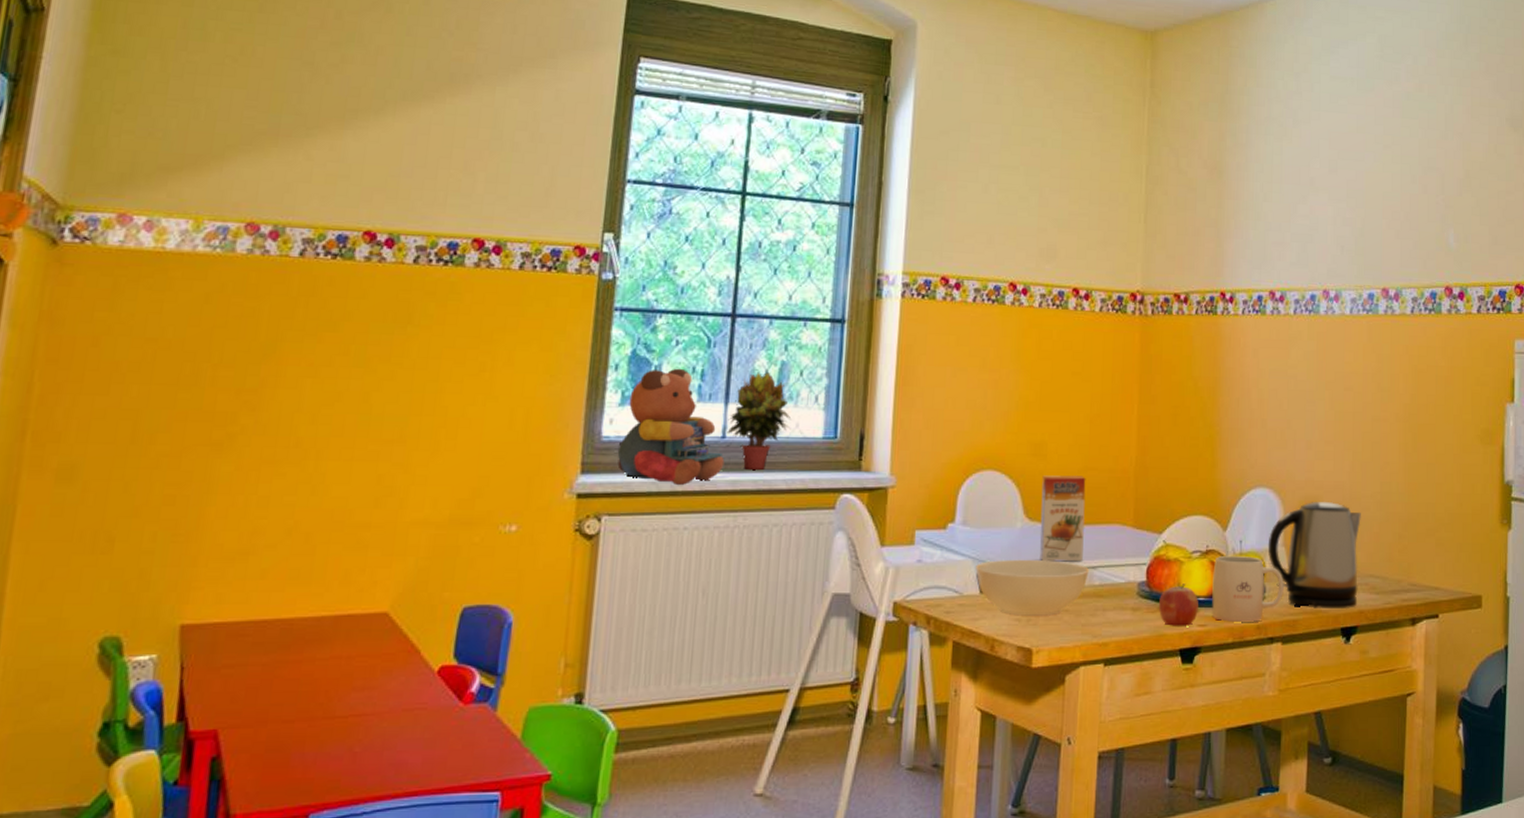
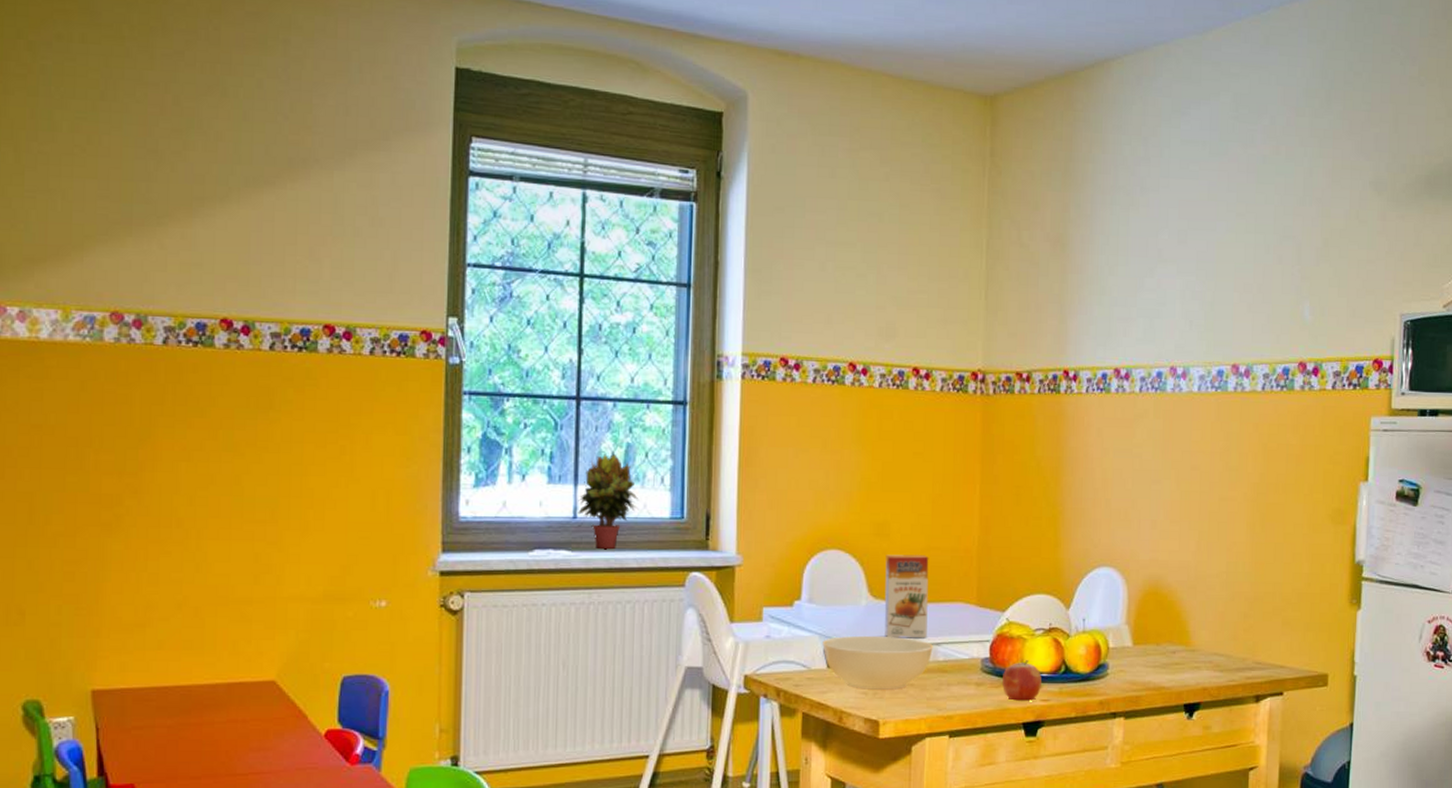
toy bear: present [617,368,725,486] -> none [475,450,577,564]
mug: present [1212,556,1284,623] -> none [1055,634,1127,699]
kettle: present [1267,501,1361,610] -> none [1111,580,1206,687]

